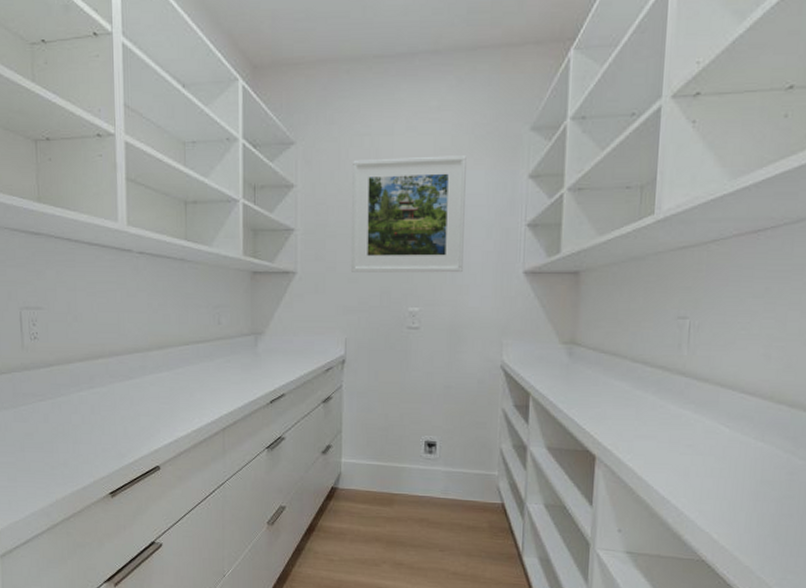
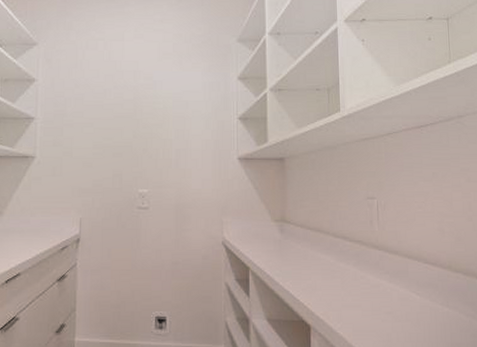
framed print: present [350,155,466,273] -> none [85,59,186,159]

